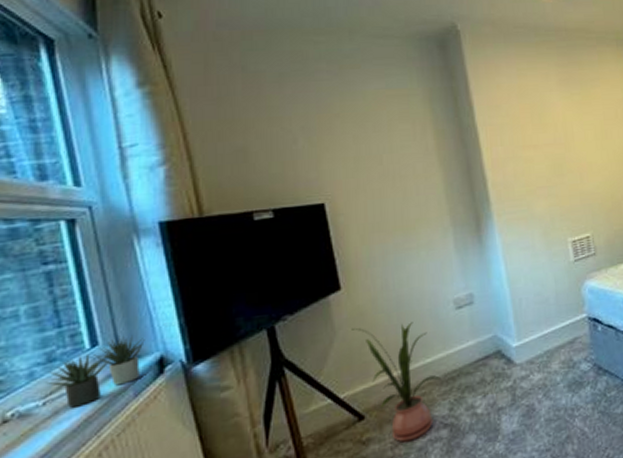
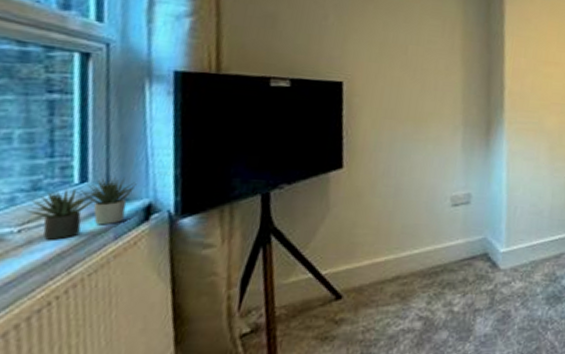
house plant: present [351,322,442,443] -> none [345,207,425,328]

